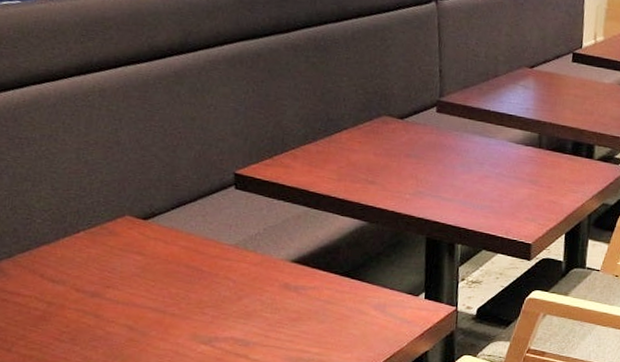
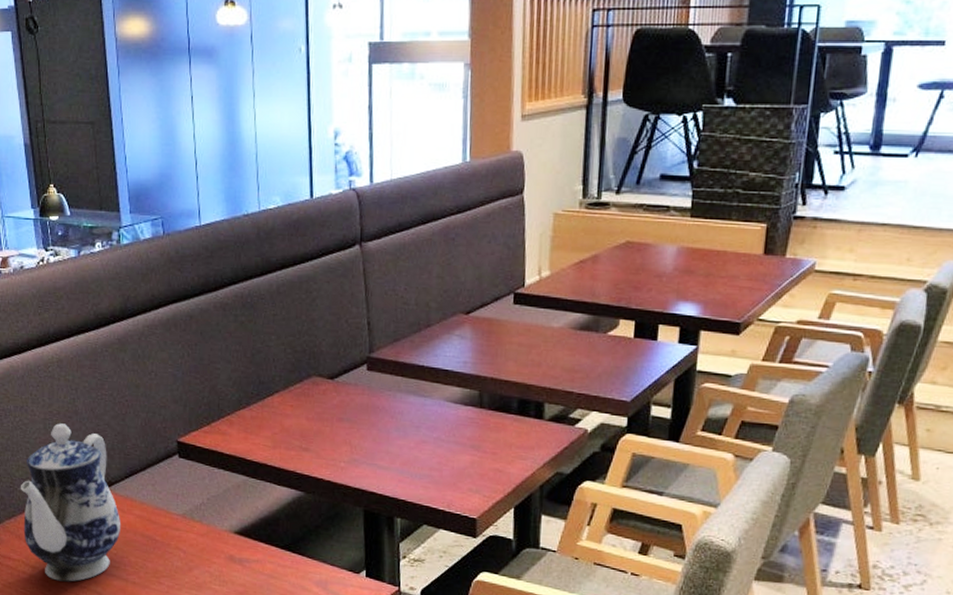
teapot: none [39,153,163,317] -> present [21,423,121,582]

